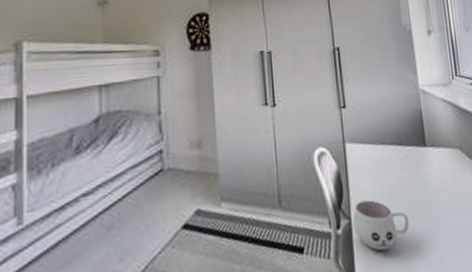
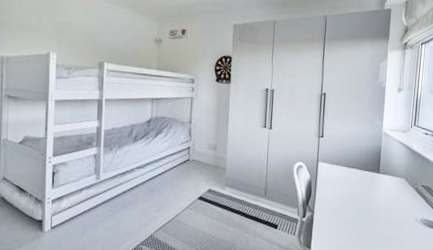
mug: present [353,200,410,251] -> none [315,202,356,237]

